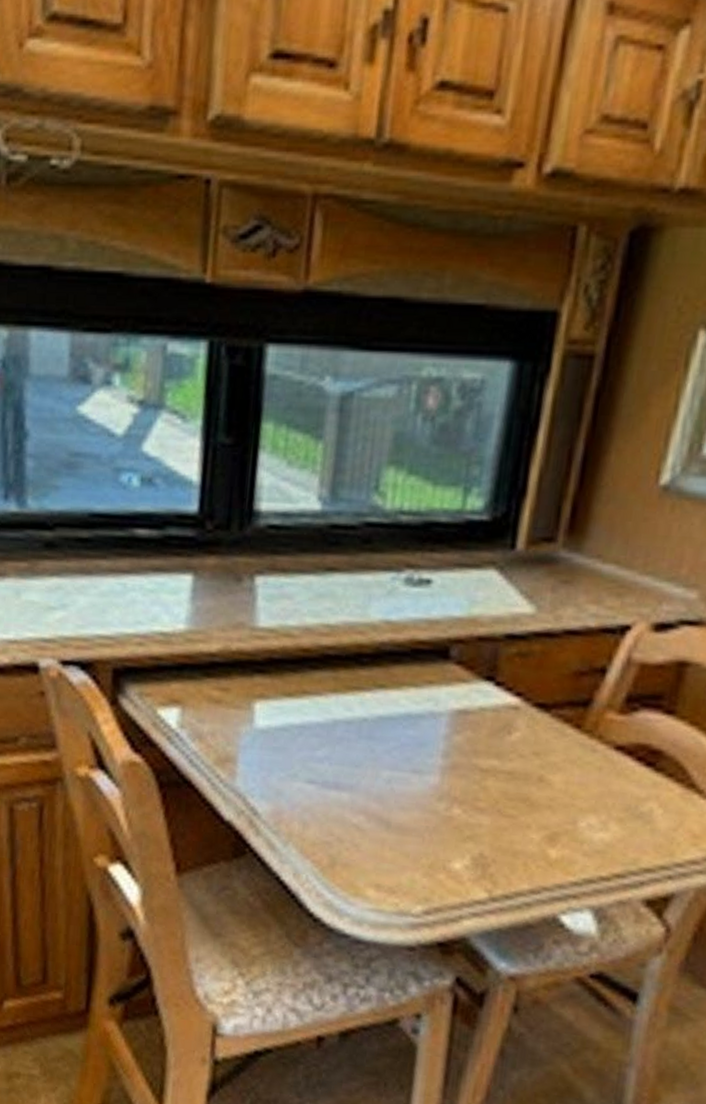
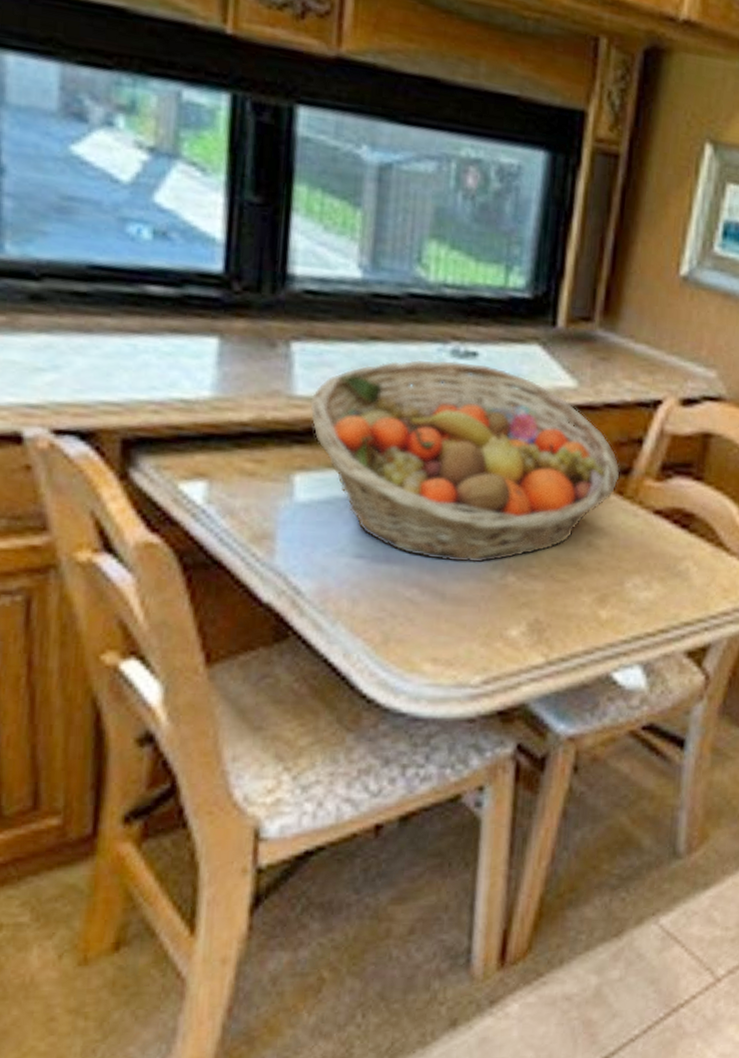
fruit basket: none [270,589,579,794] -> present [310,359,620,563]

